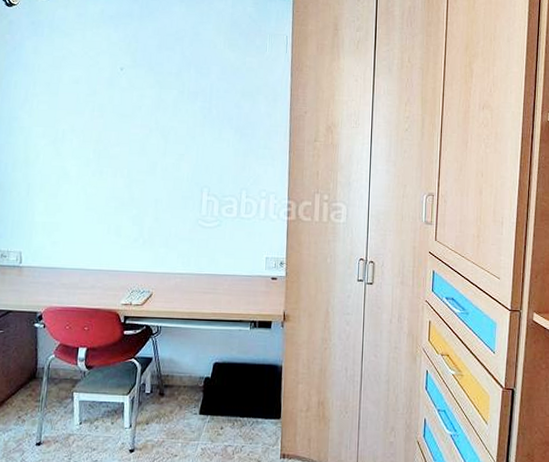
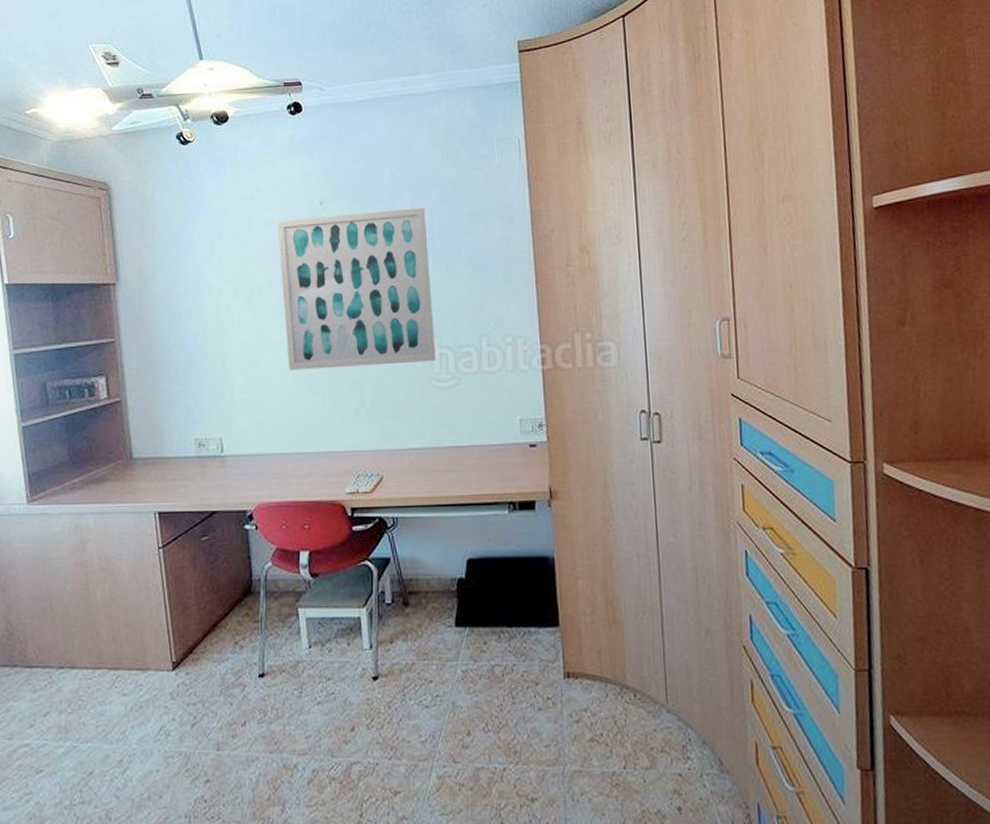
wall art: none [82,79,207,206] -> present [277,207,437,370]

